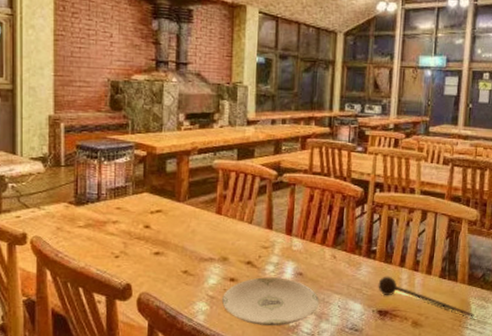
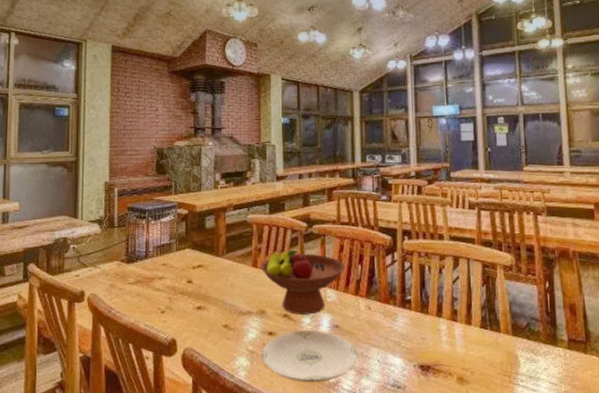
fruit bowl: none [225,197,314,262] -> present [260,249,346,315]
spoon: present [378,276,475,318] -> none [416,327,525,373]

